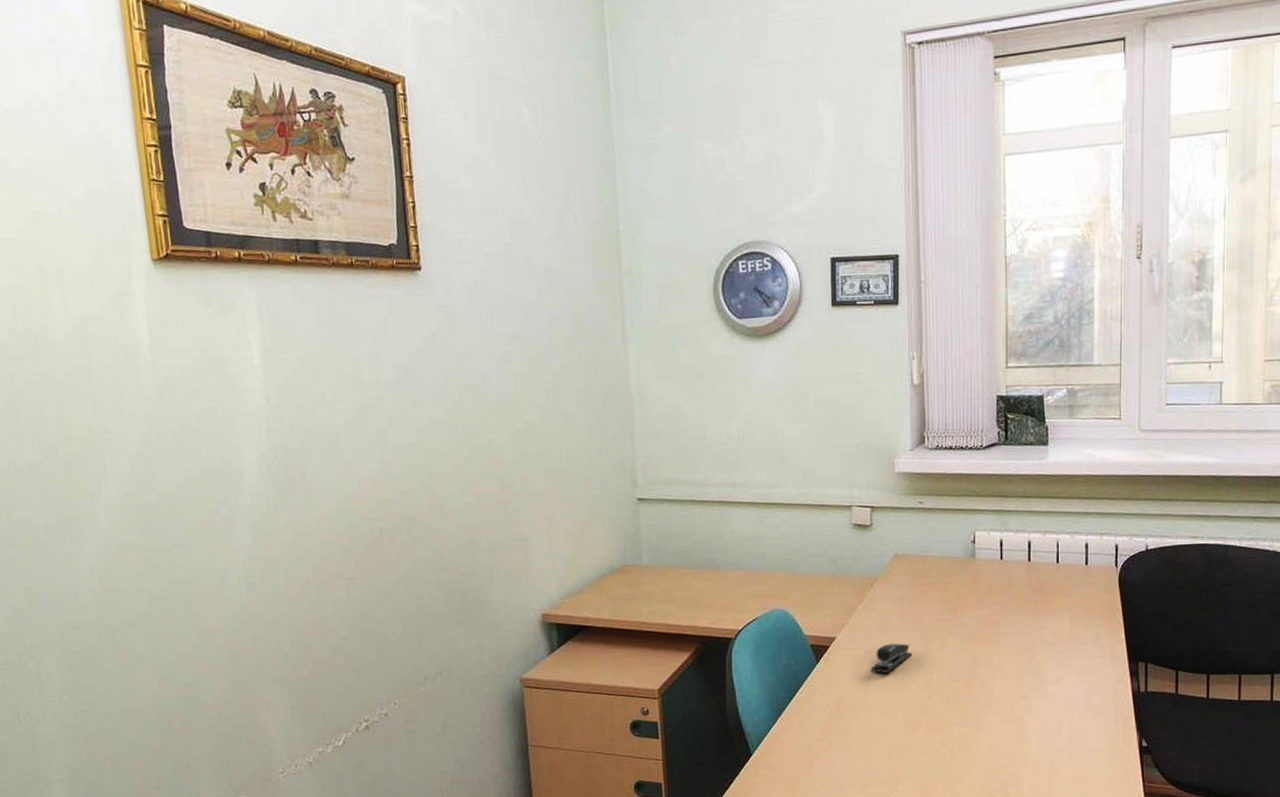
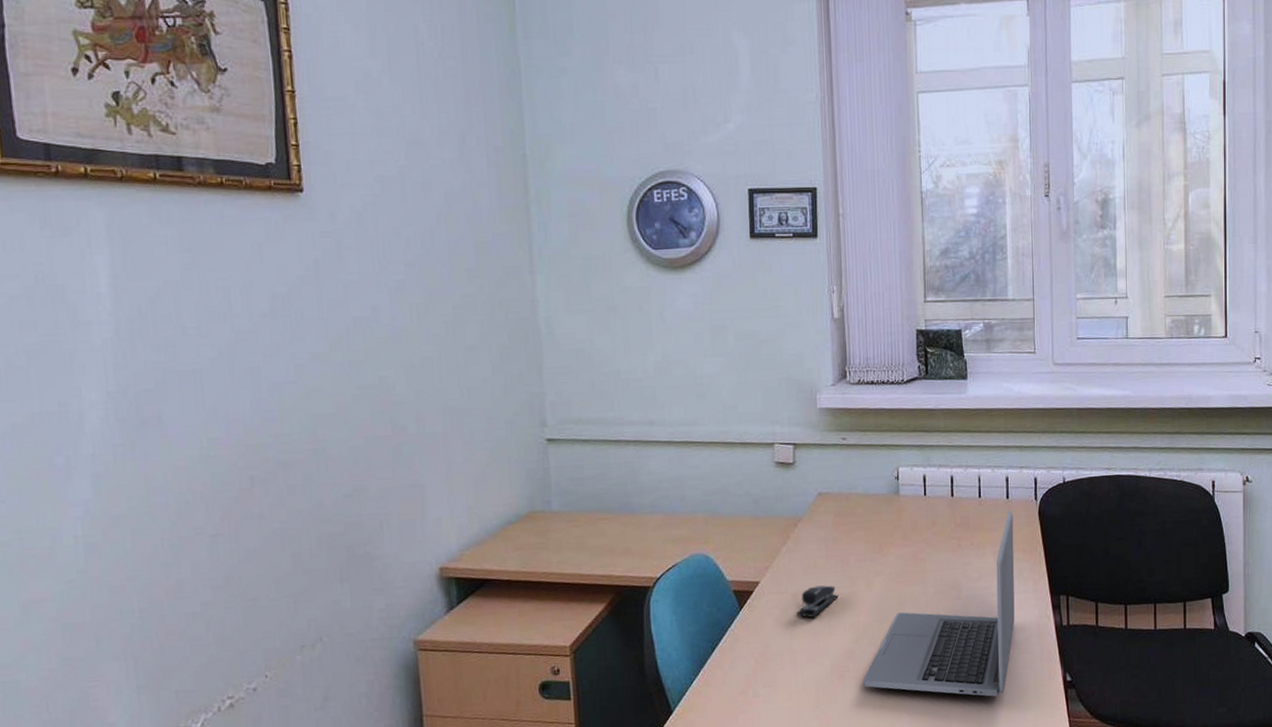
laptop: none [935,576,1092,758] -> present [863,510,1015,697]

